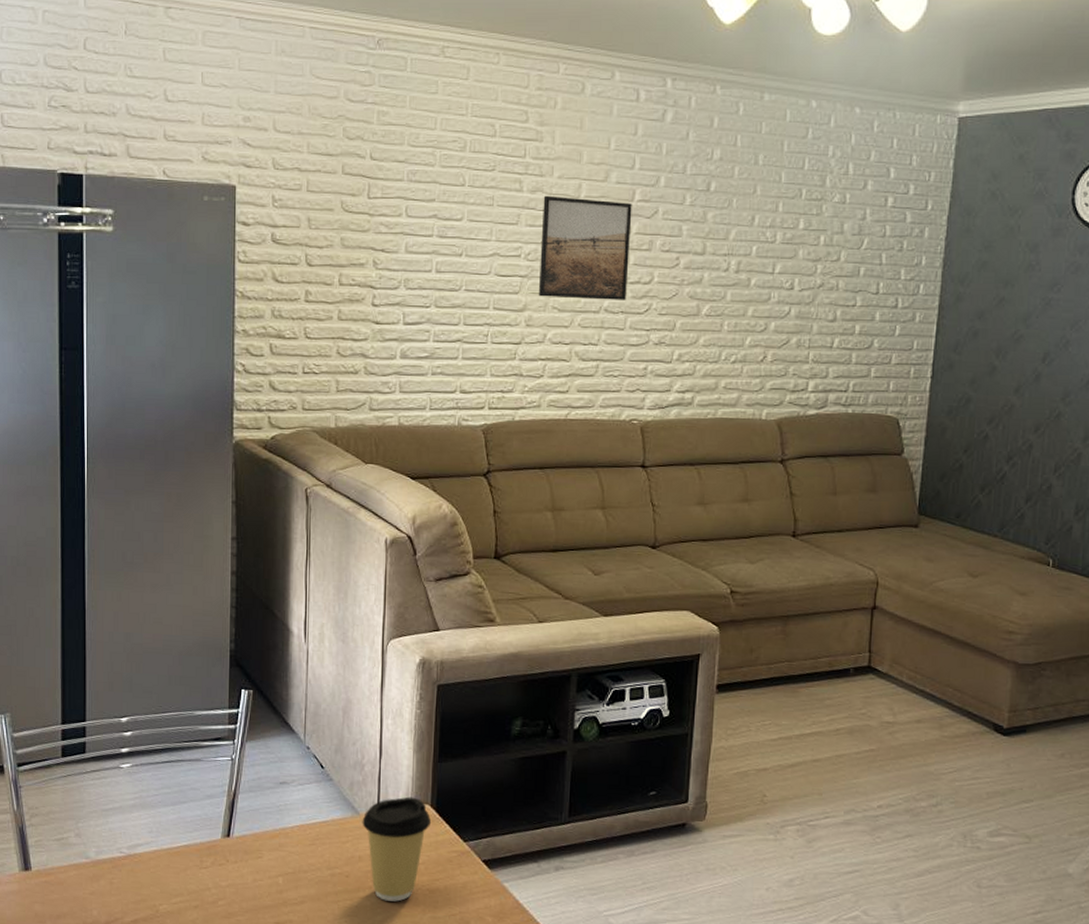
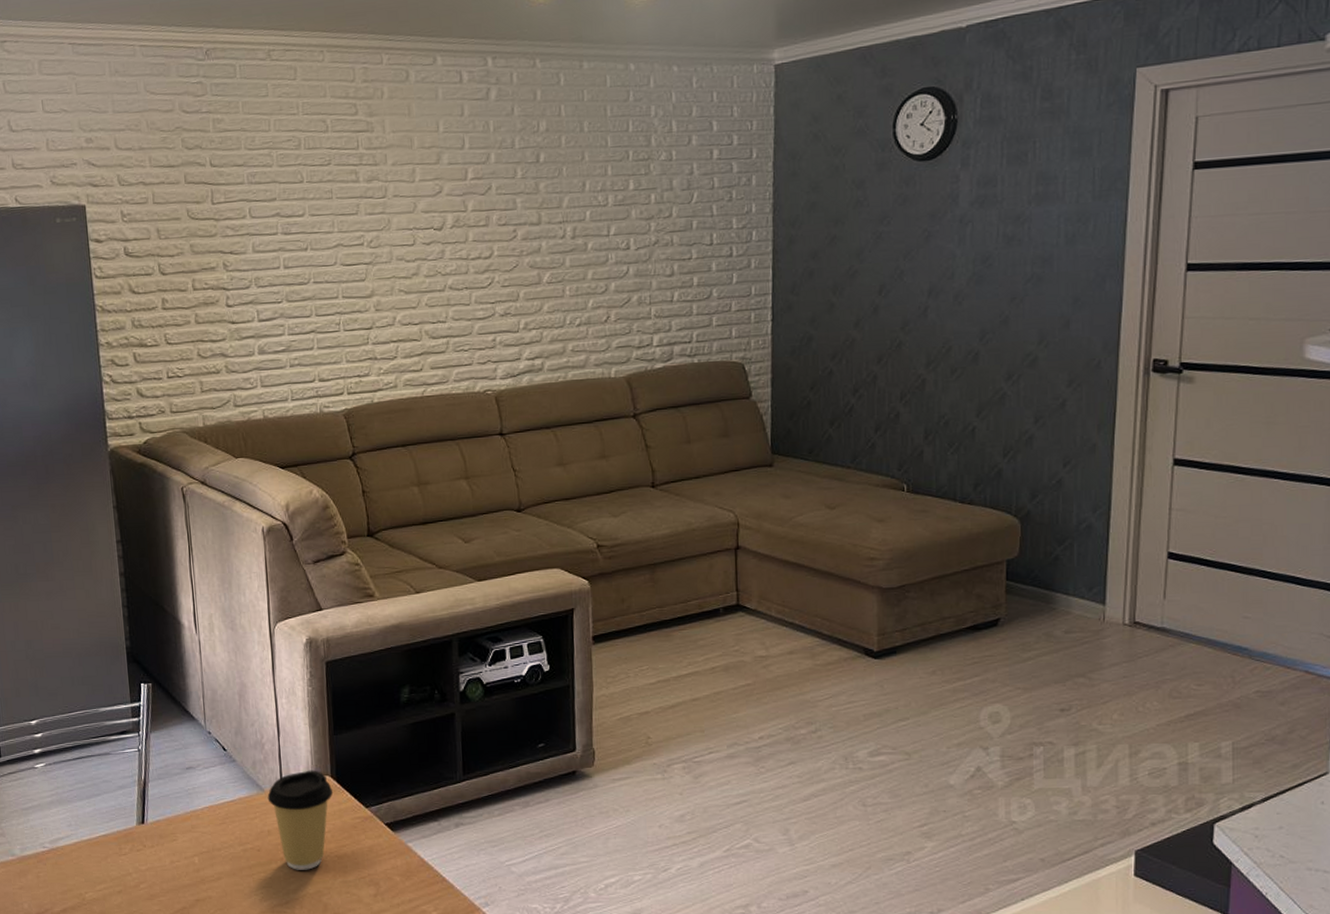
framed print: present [538,195,632,300] -> none [380,181,469,282]

